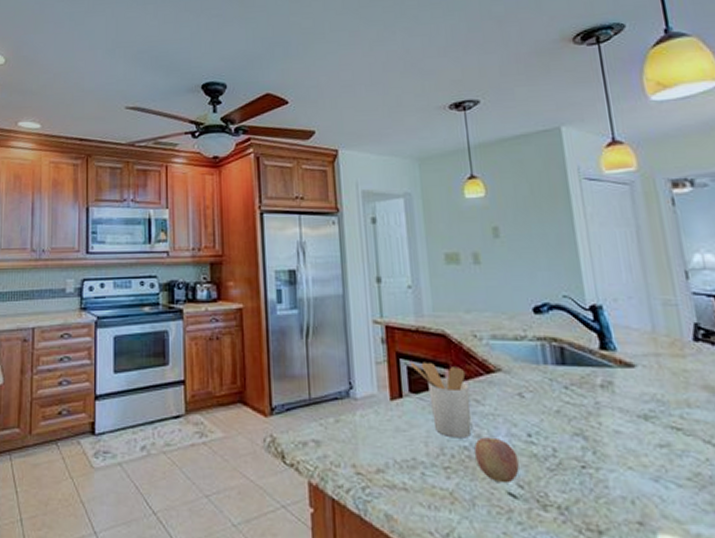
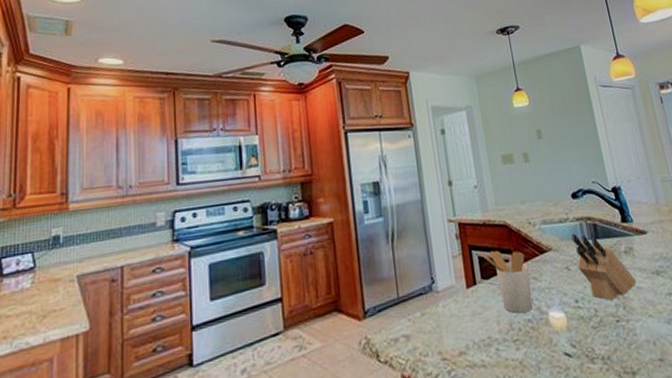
fruit: present [475,437,519,484] -> none [536,307,572,346]
knife block: none [529,355,614,442] -> present [571,233,636,301]

